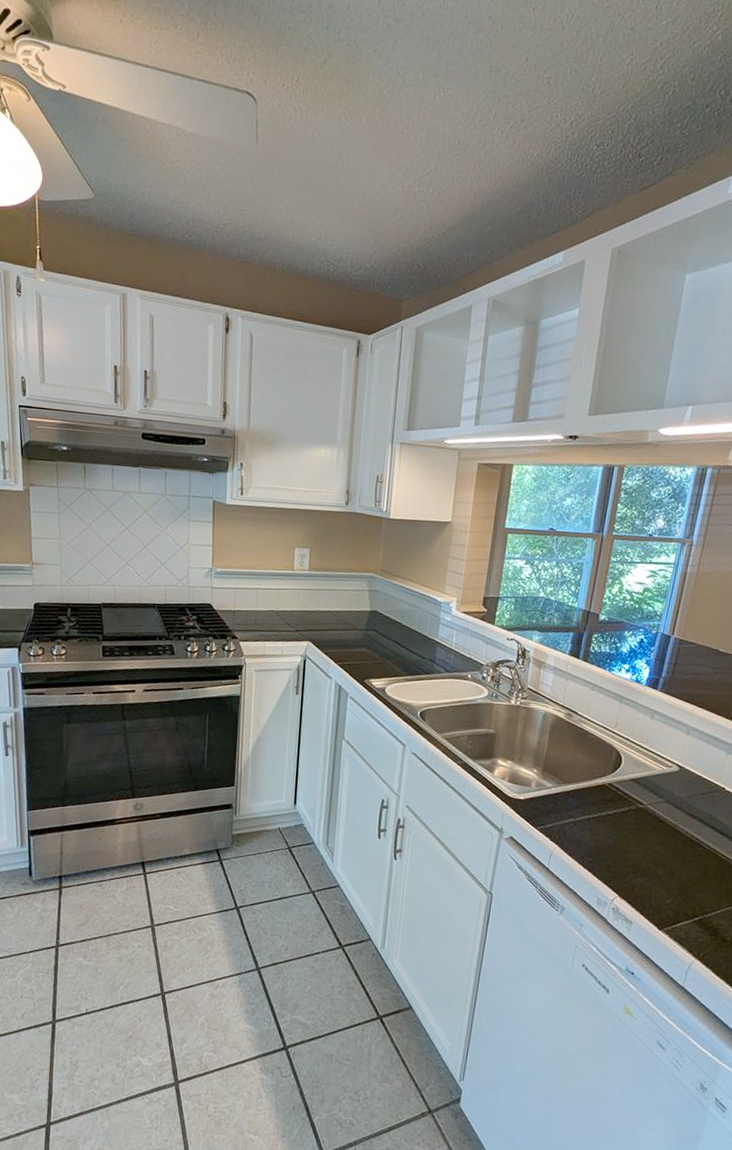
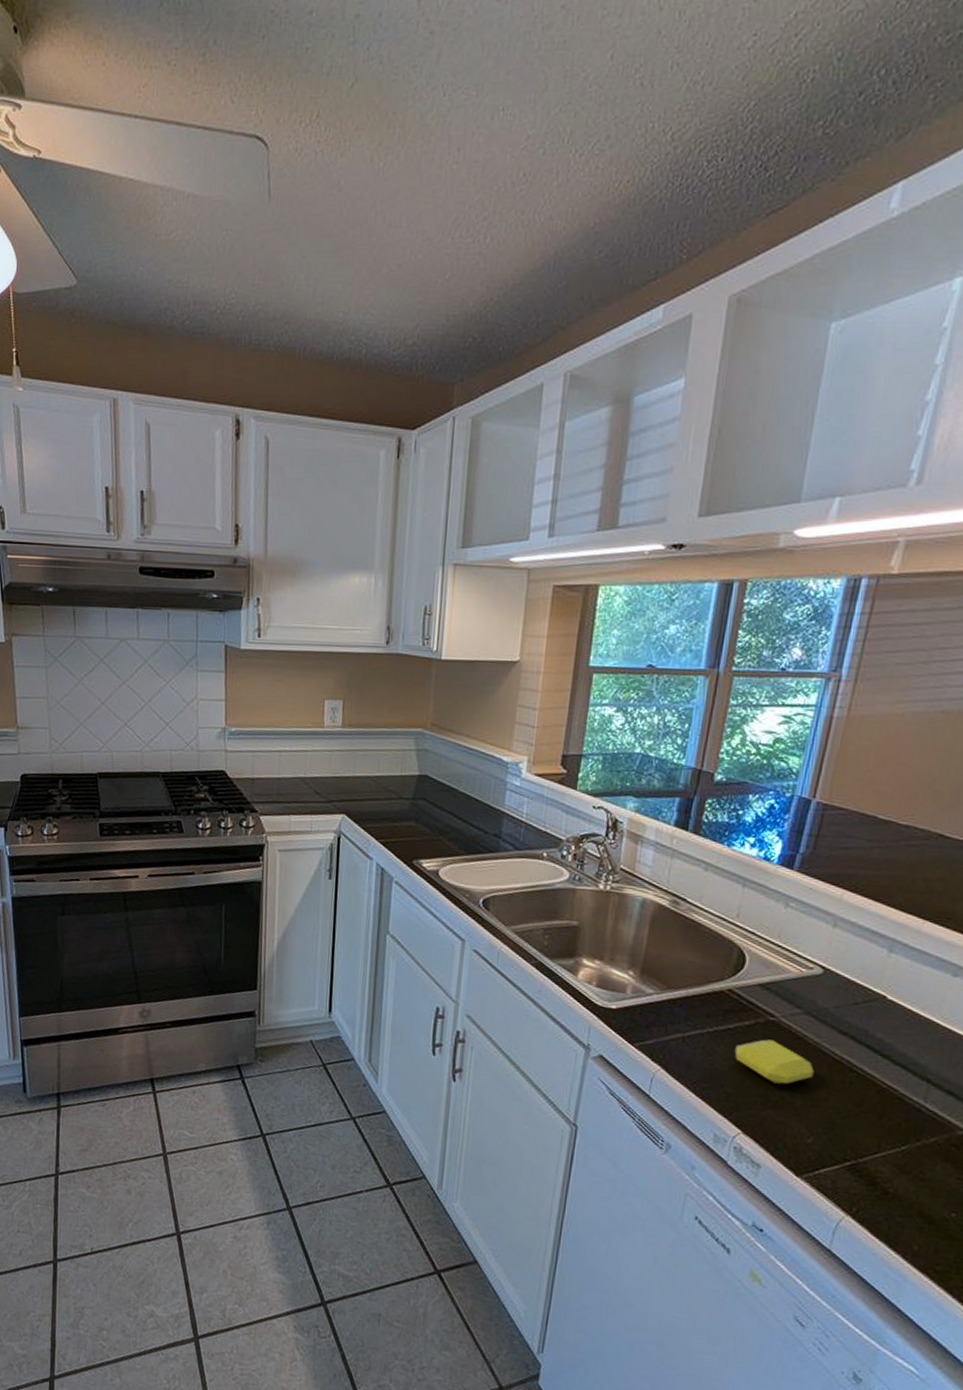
soap bar: none [613,822,672,858] -> present [734,1039,814,1085]

